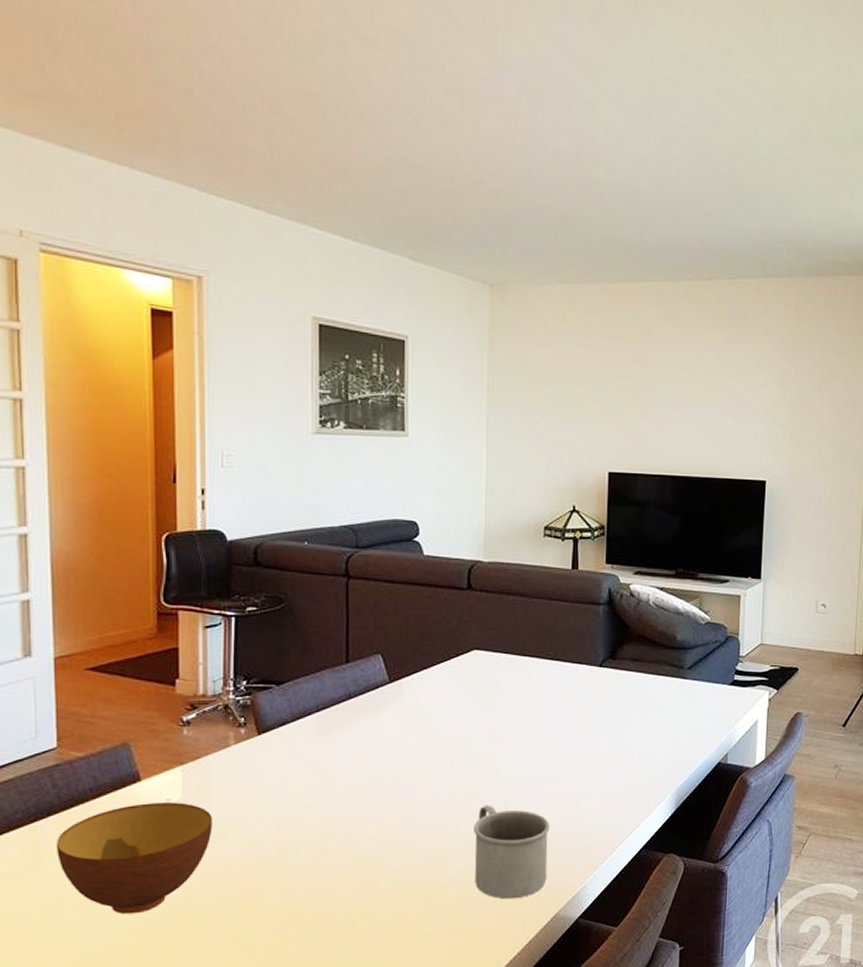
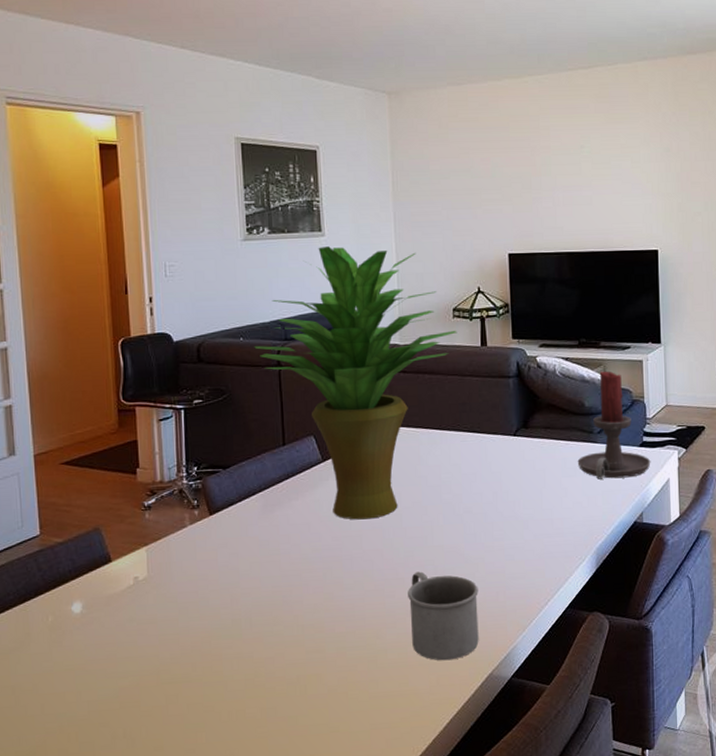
bowl: present [55,802,213,915] -> none [43,580,175,684]
potted plant: none [320,448,547,747] -> present [254,246,457,520]
candle holder: none [664,604,741,717] -> present [577,371,651,479]

